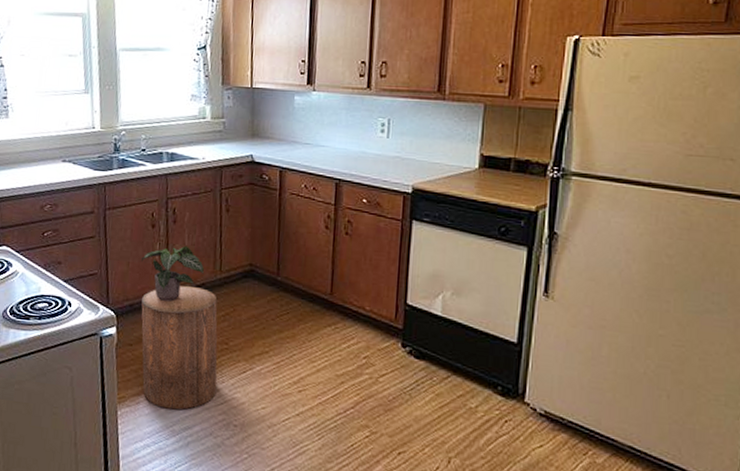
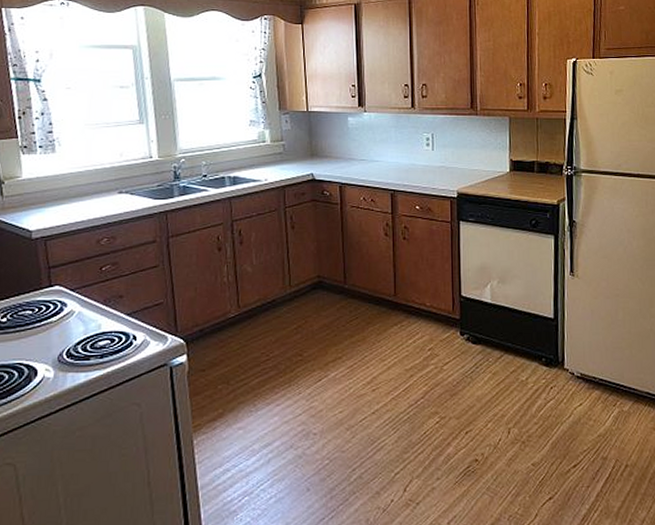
stool: present [141,286,218,410] -> none [212,304,294,429]
potted plant: present [142,246,204,302] -> none [210,266,273,323]

